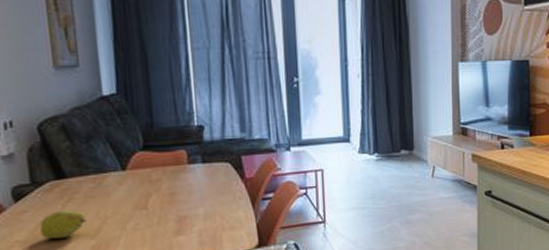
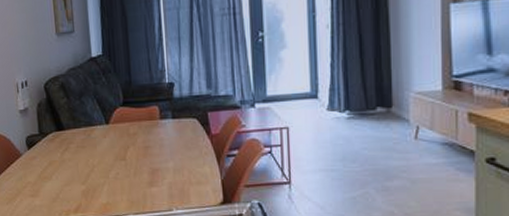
fruit: present [40,210,87,239] -> none [45,157,79,182]

